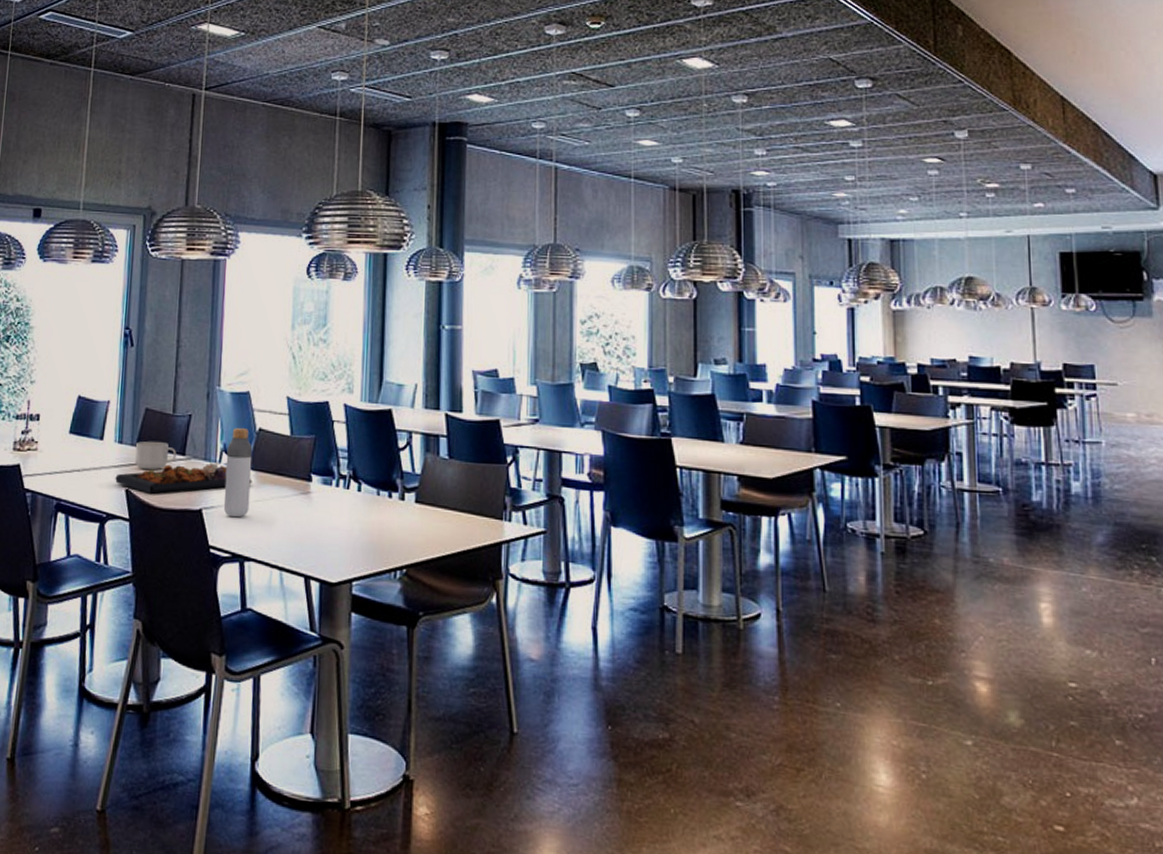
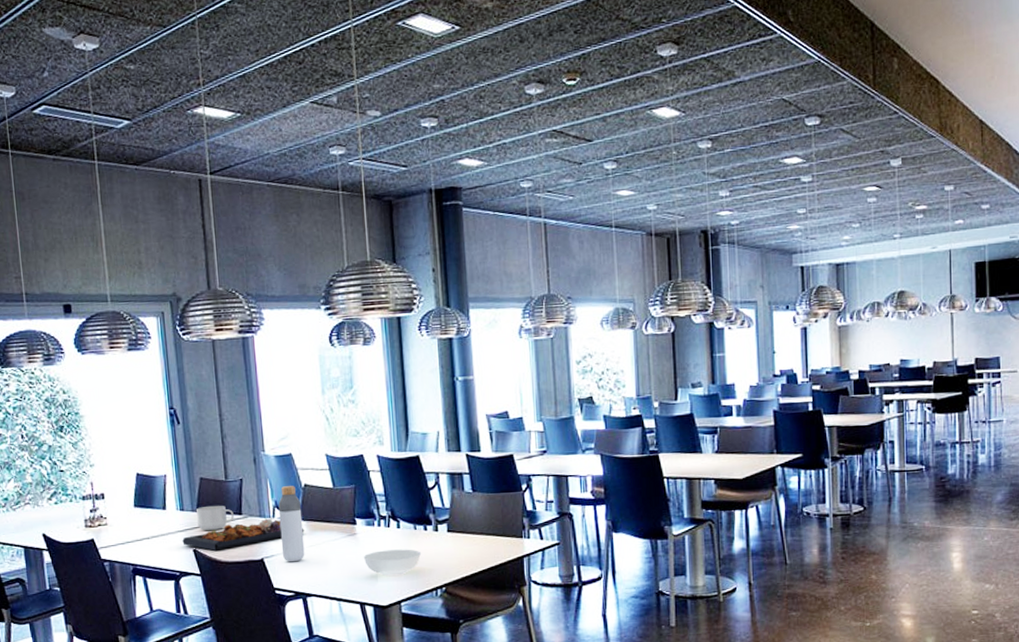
bowl: none [314,515,383,549] -> present [363,549,422,577]

